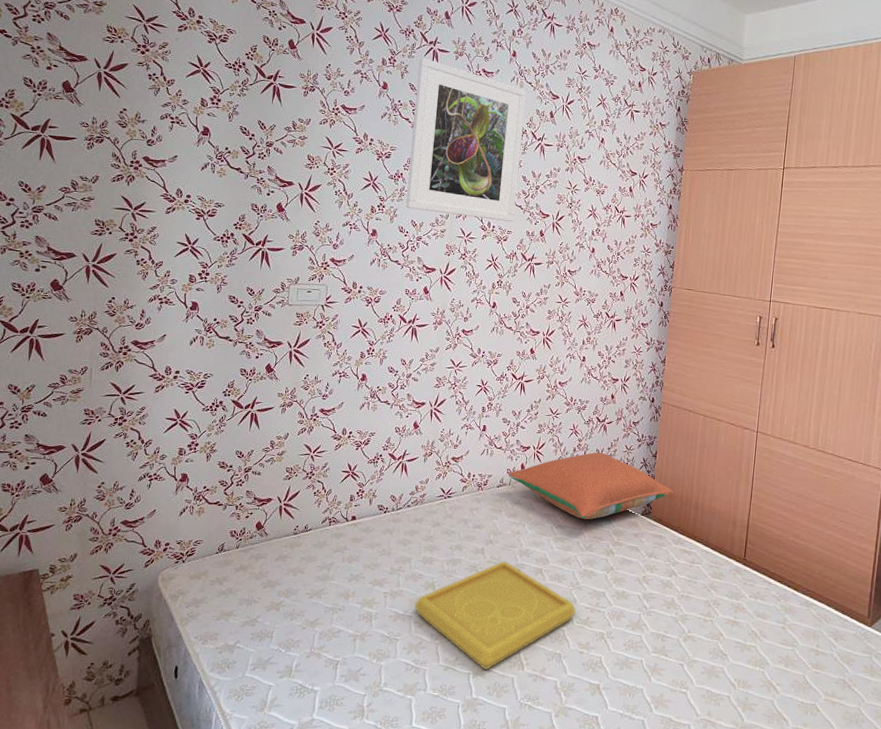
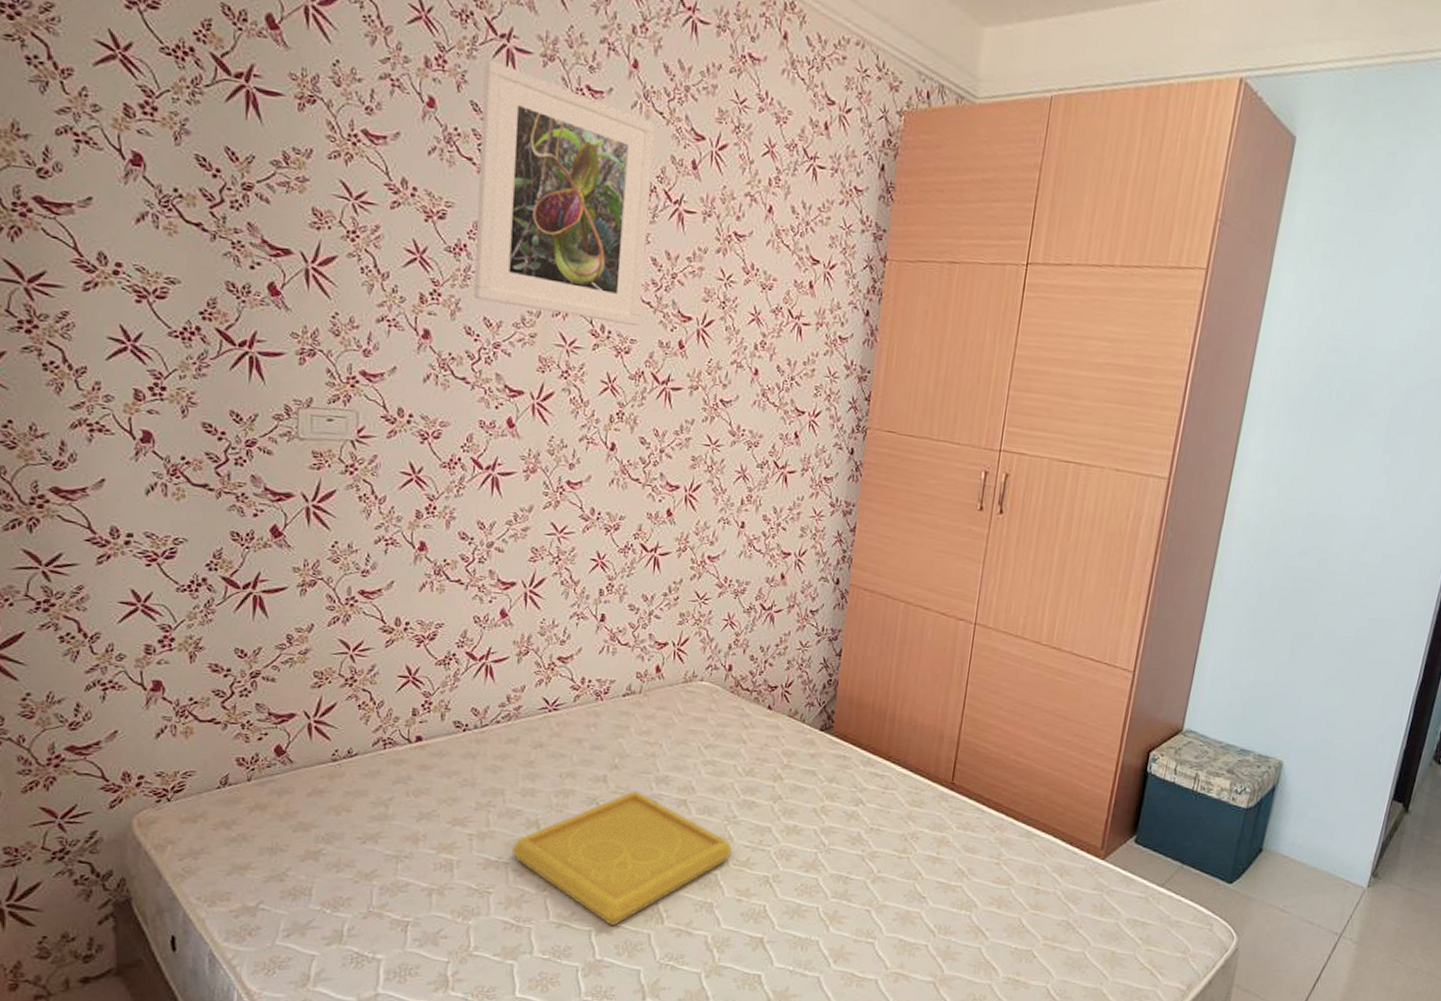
pillow: present [508,452,674,520] -> none [637,649,864,738]

